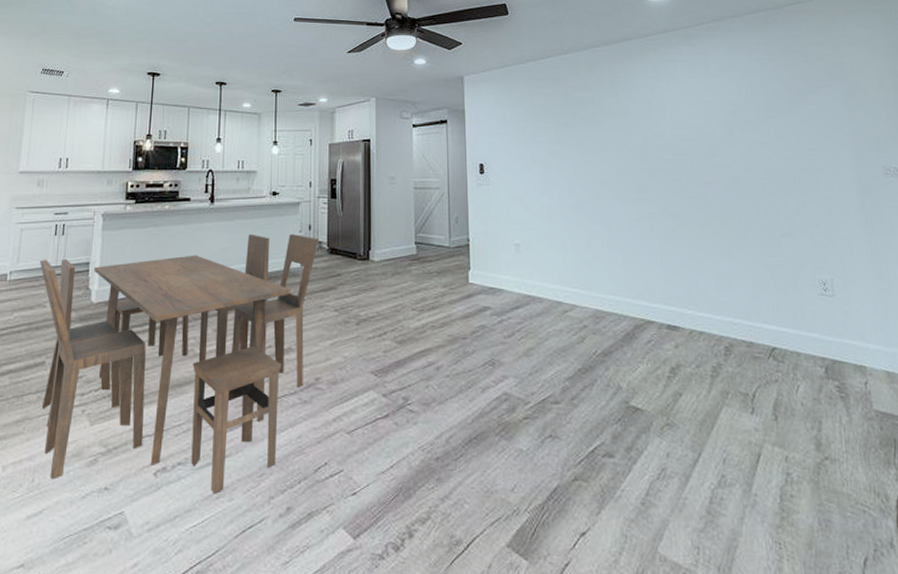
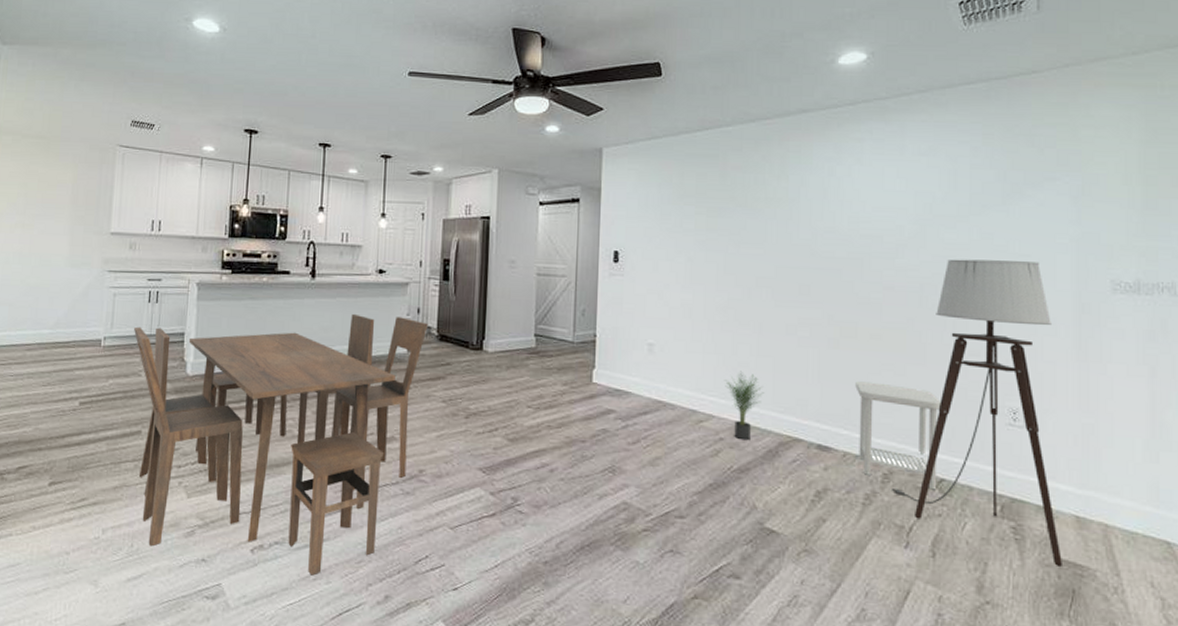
potted plant: none [584,263,618,326] -> present [725,370,765,441]
side table: none [692,265,771,358] -> present [855,381,941,490]
floor lamp: none [733,154,882,420] -> present [890,259,1062,568]

